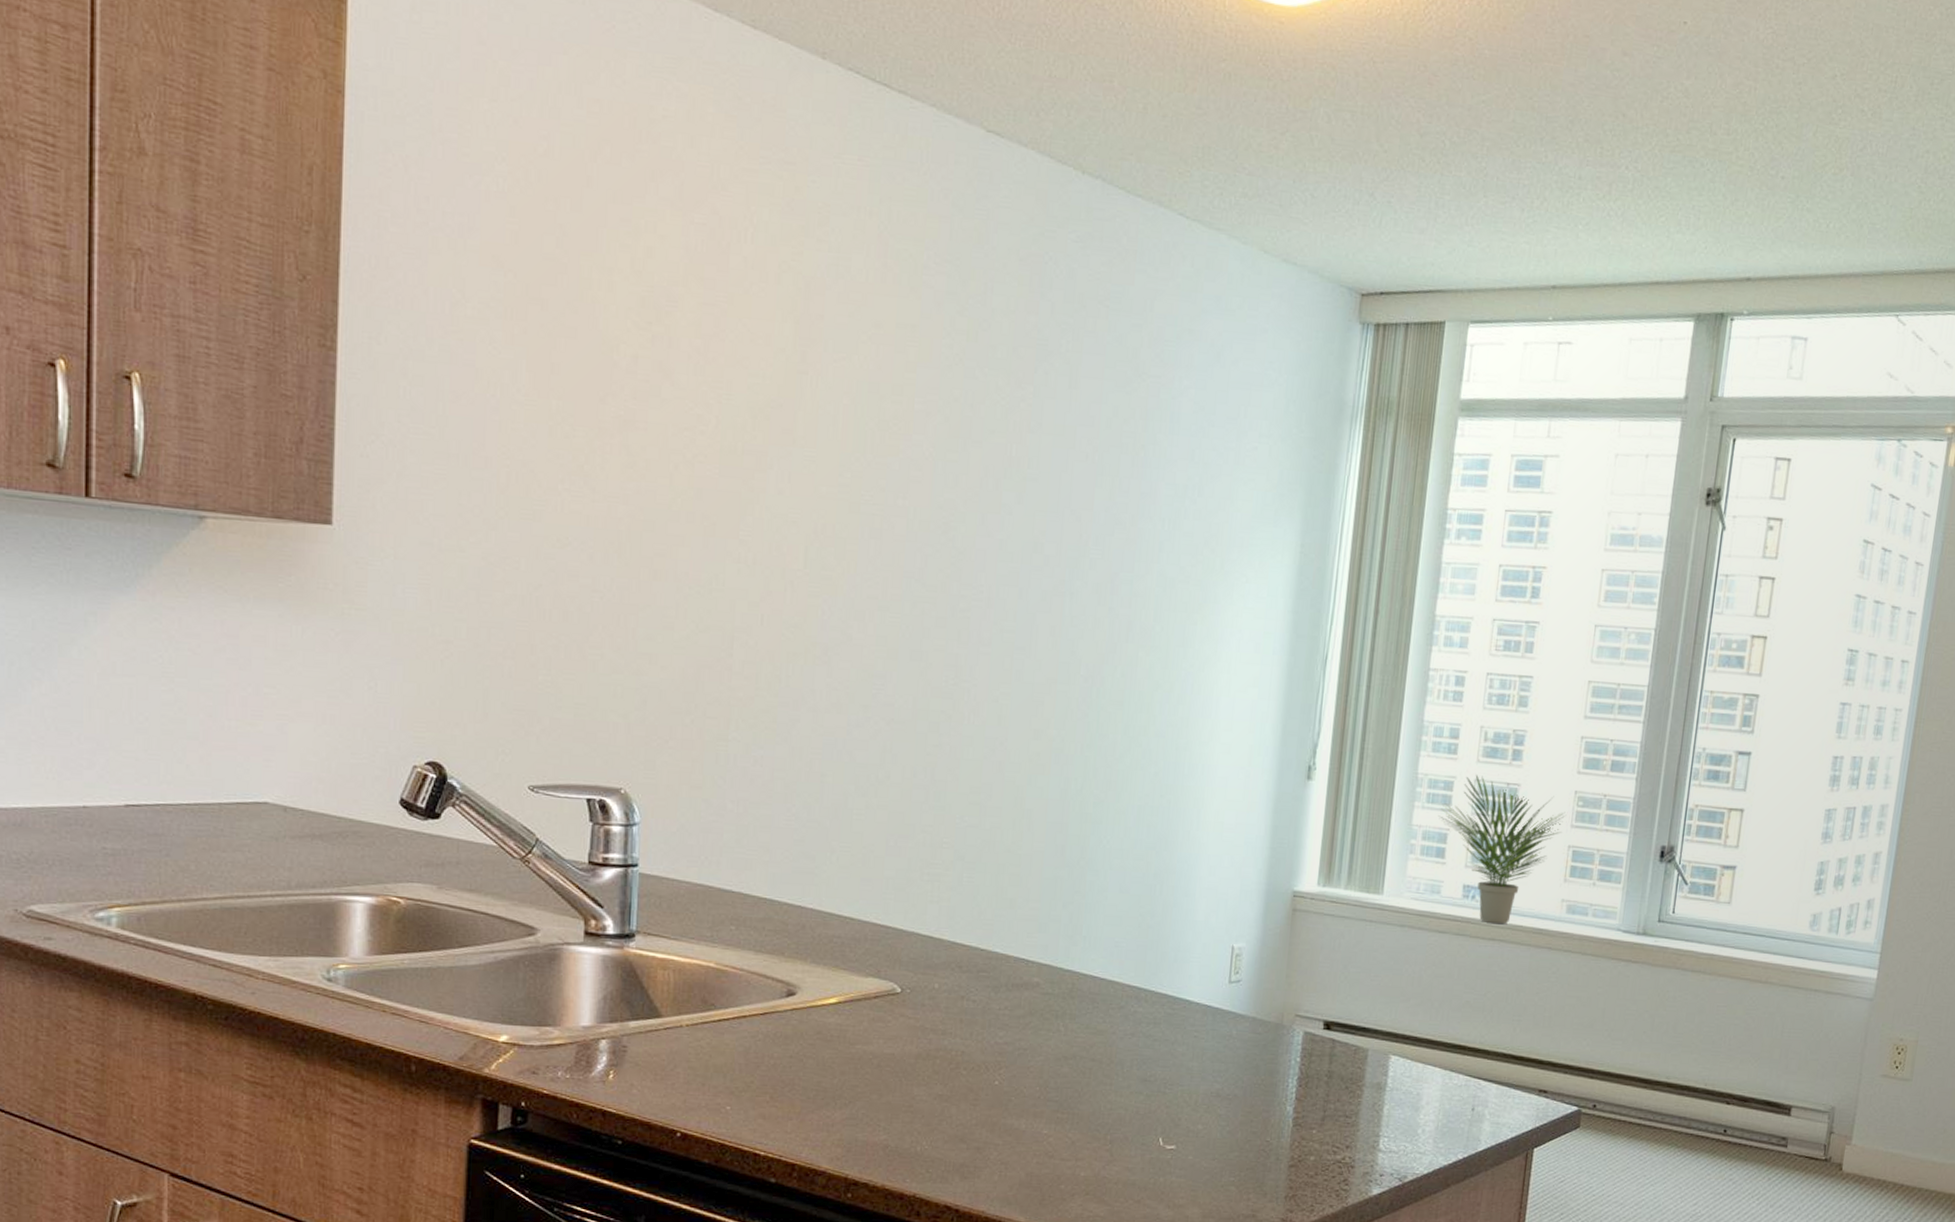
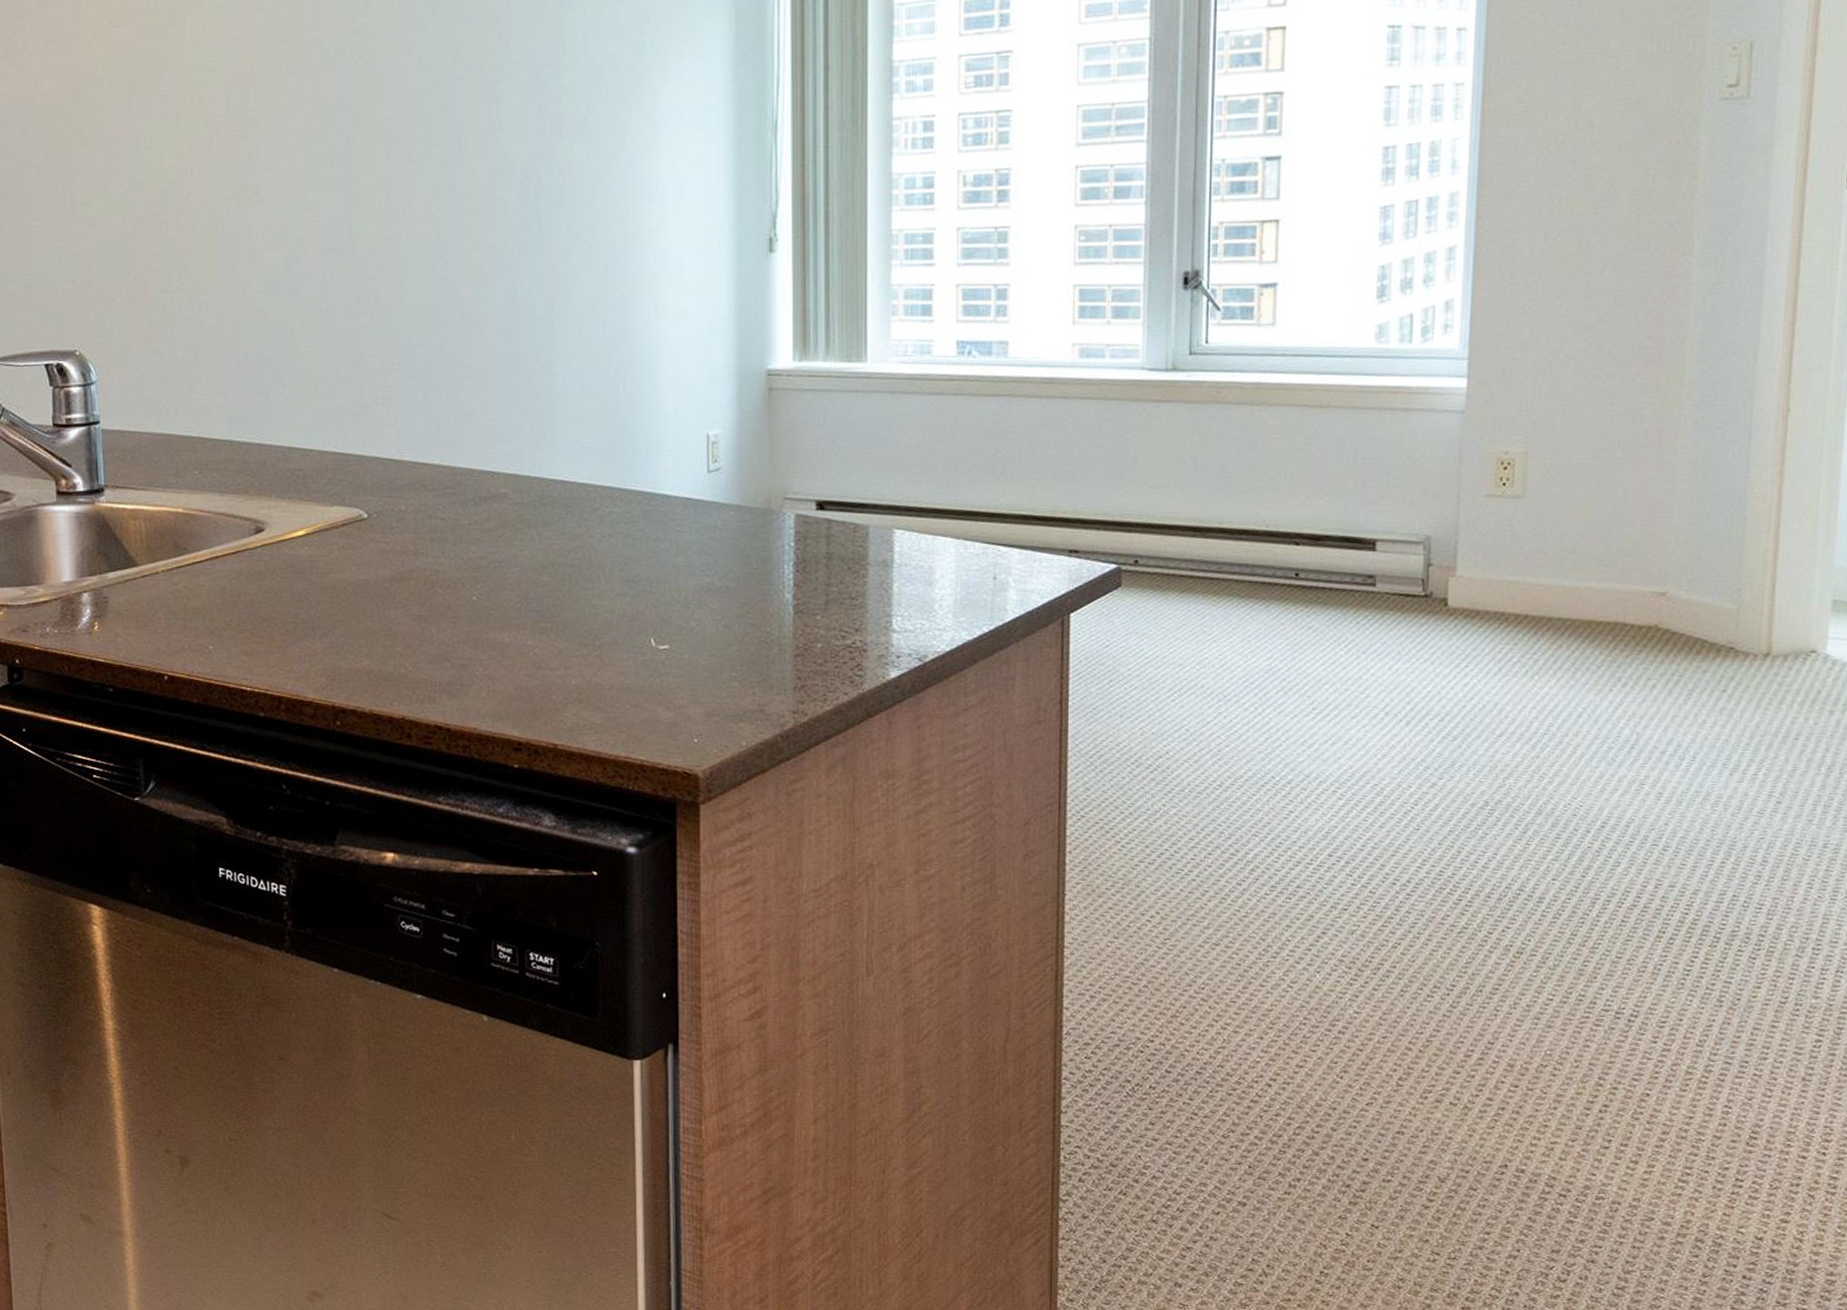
potted plant: present [1438,775,1566,924] -> none [919,223,1066,379]

